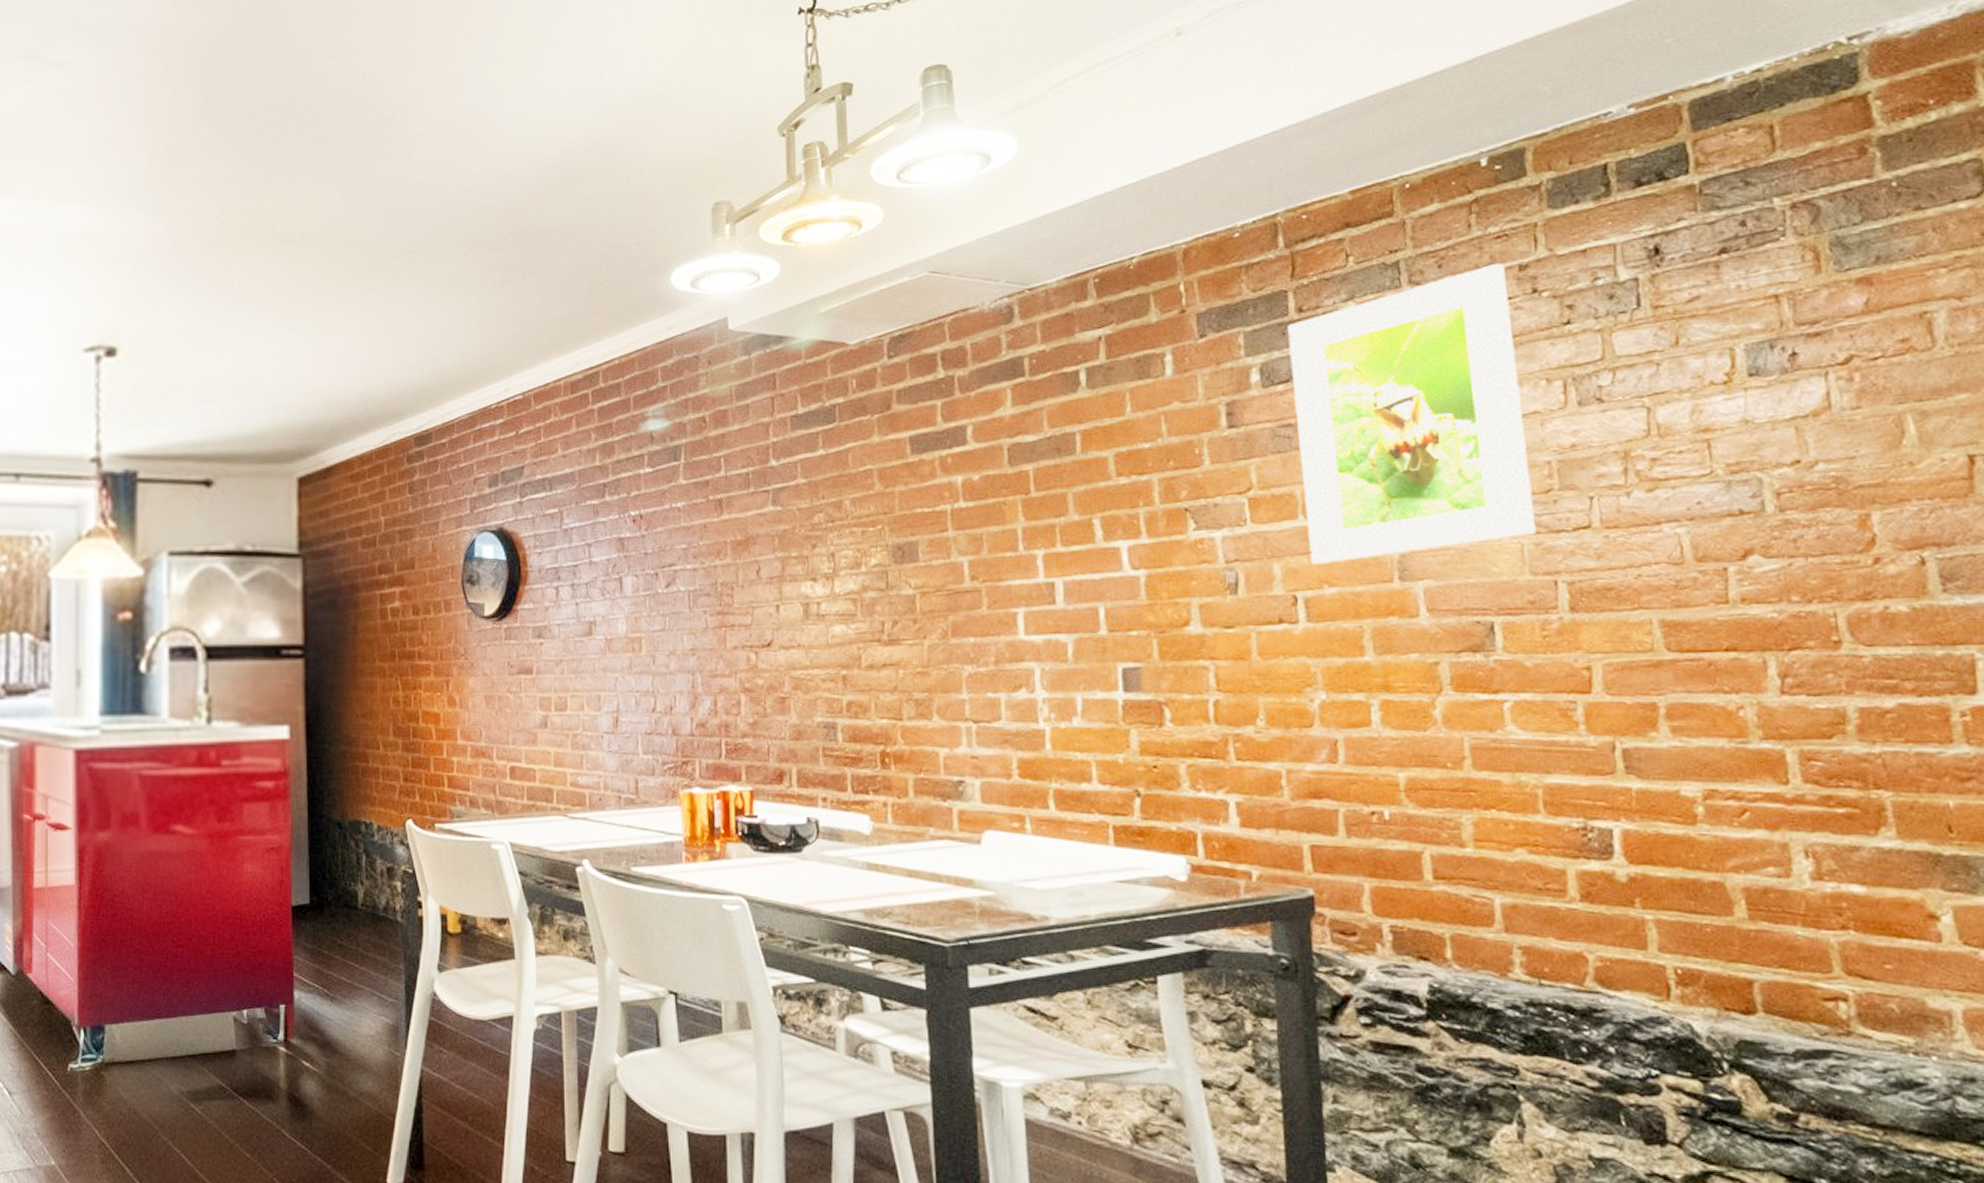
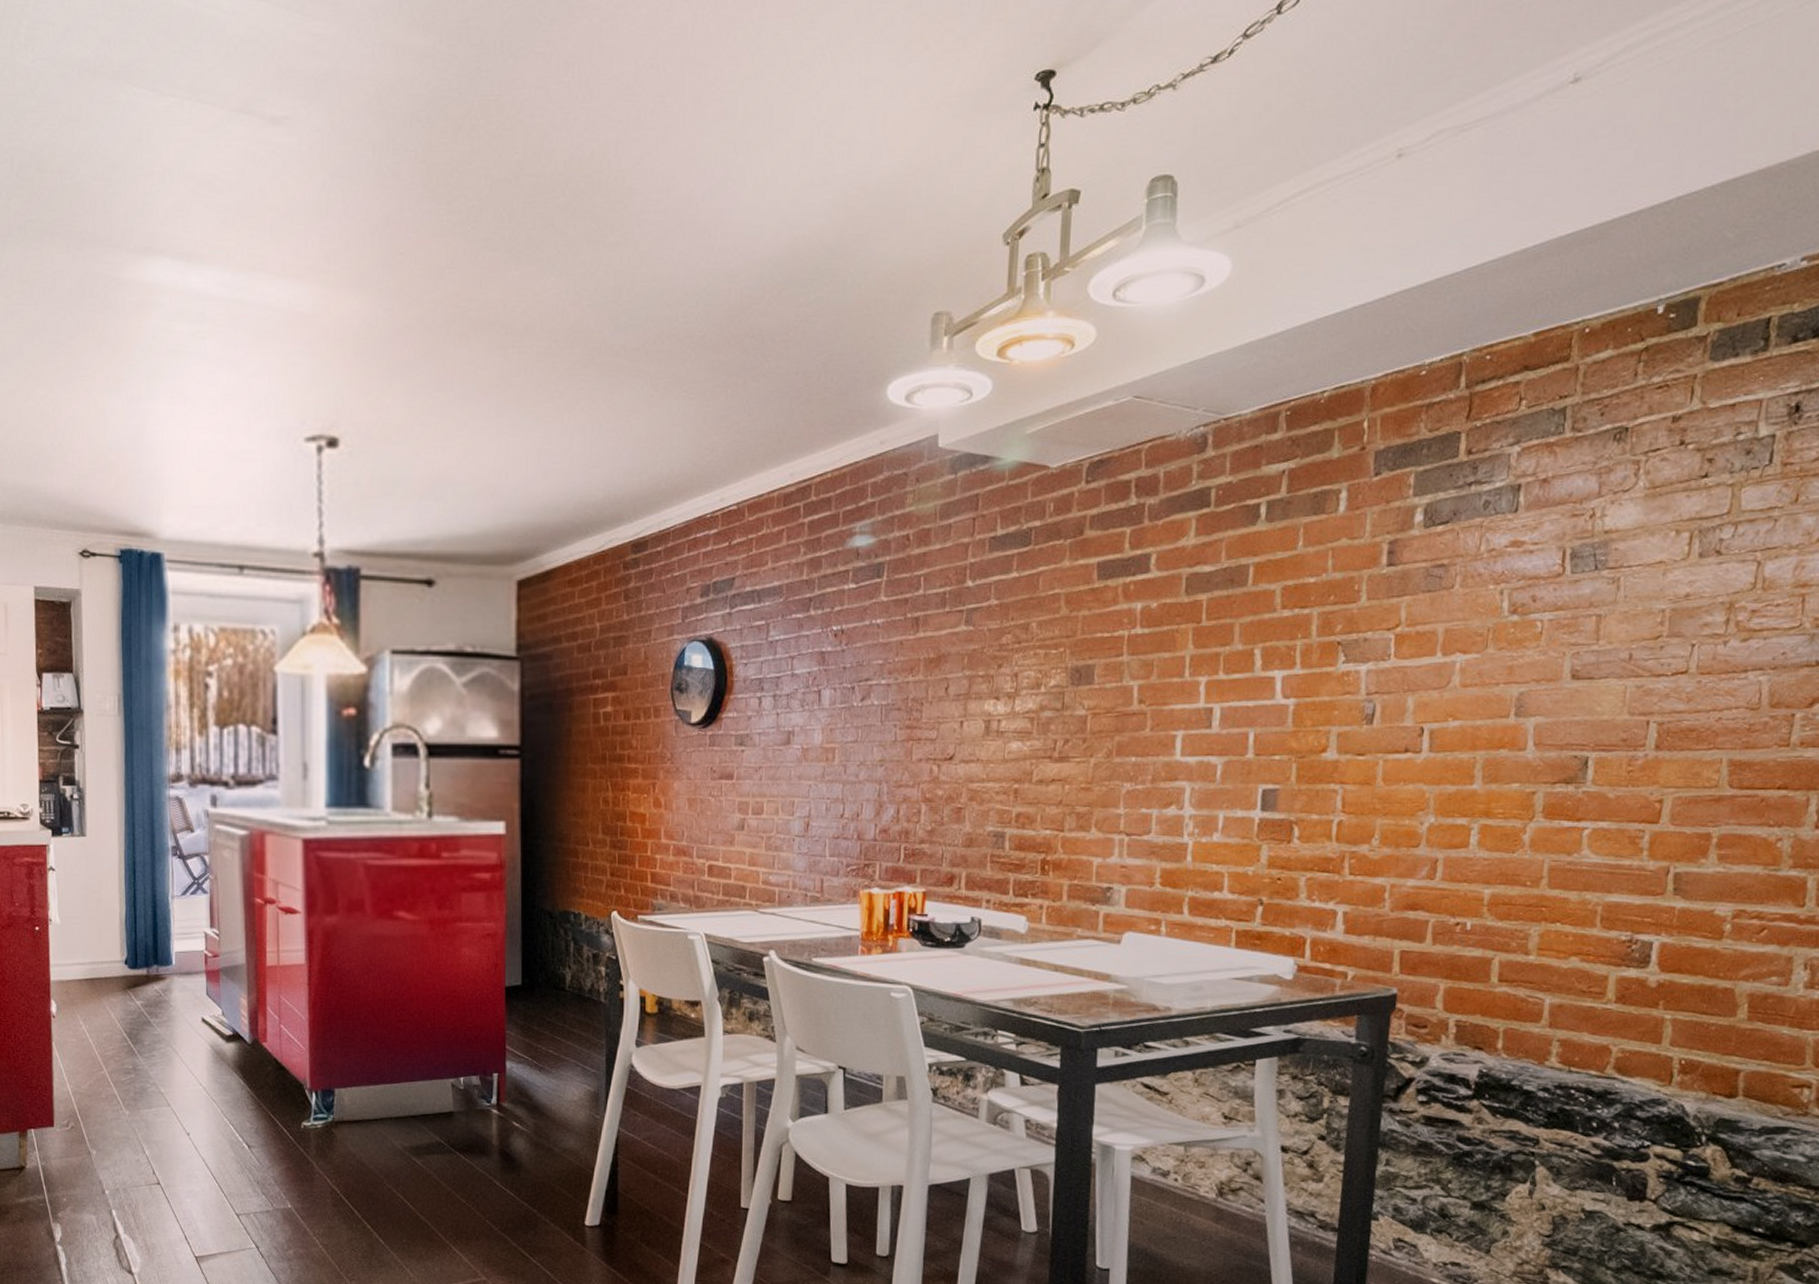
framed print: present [1288,263,1537,564] -> none [1440,413,1660,699]

